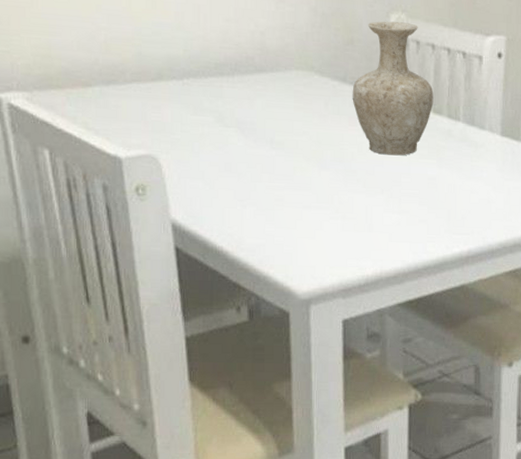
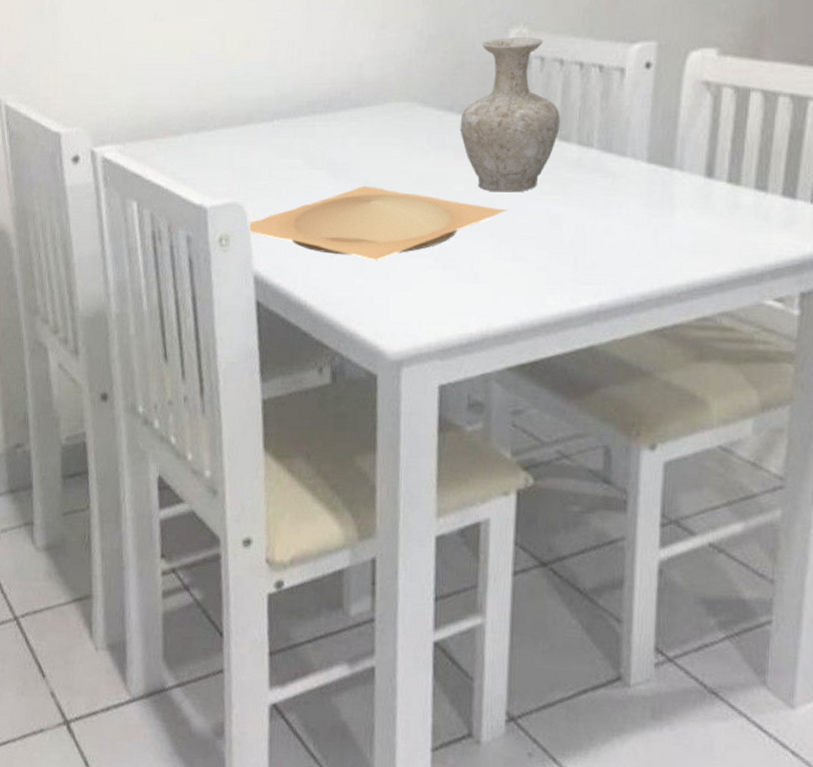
plate: none [164,144,394,212] -> present [249,185,507,261]

